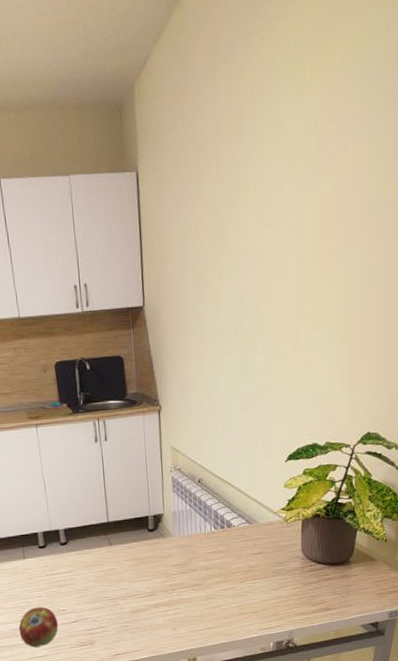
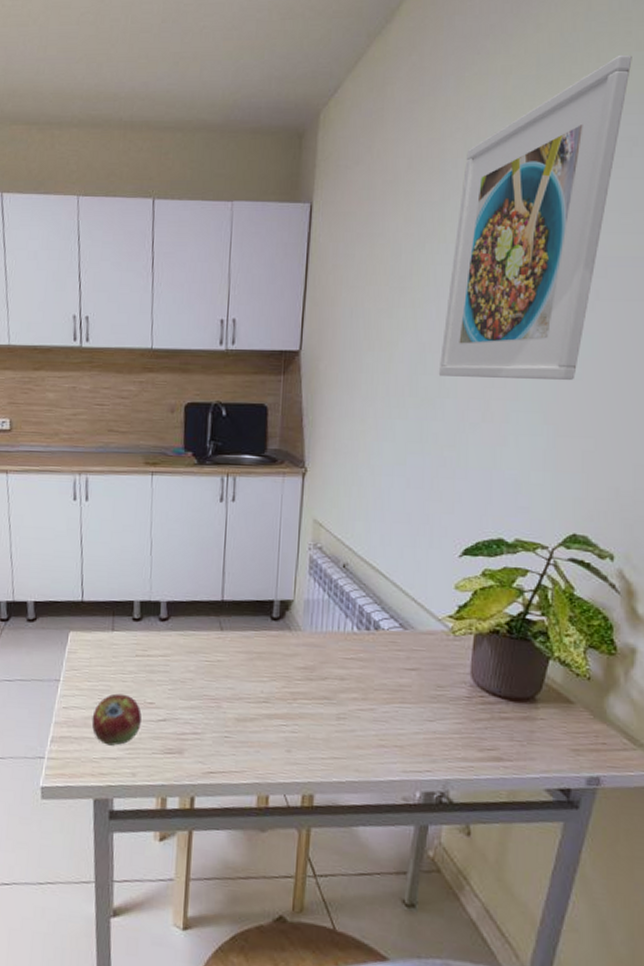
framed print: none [256,13,389,316] -> present [438,54,632,381]

